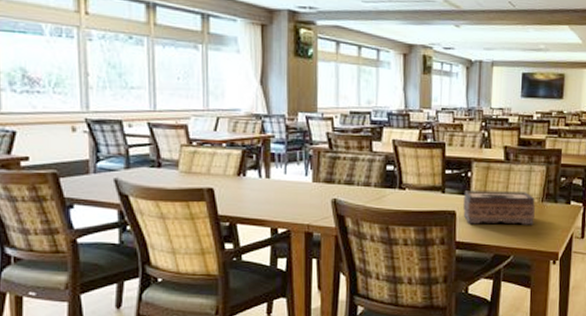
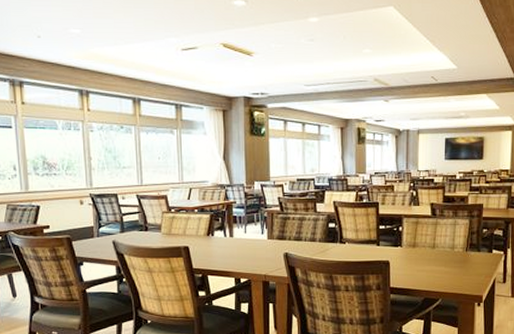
tissue box: present [463,190,535,225] -> none [396,243,460,272]

